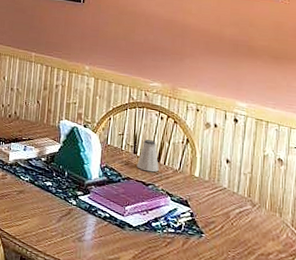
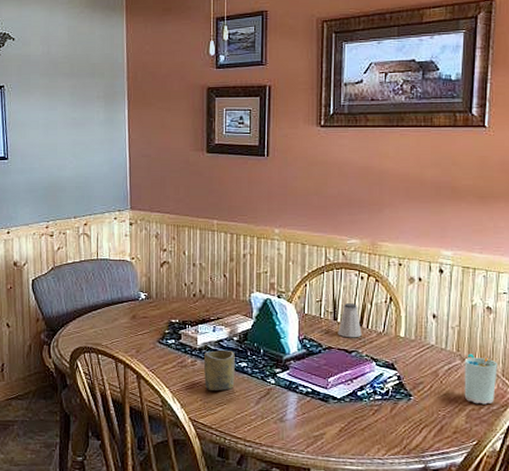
cup: none [12,168,42,205] -> present [204,350,235,391]
cup: none [254,200,287,251] -> present [464,354,498,405]

